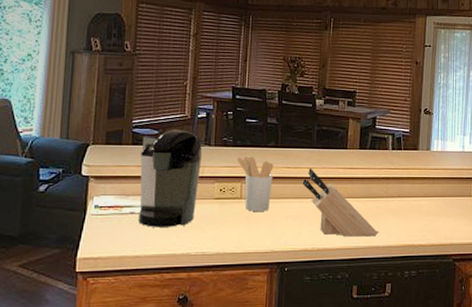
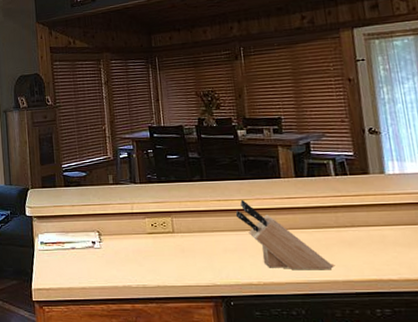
coffee maker: present [138,130,203,227] -> none [73,170,131,261]
utensil holder: present [237,156,274,211] -> none [163,191,205,245]

